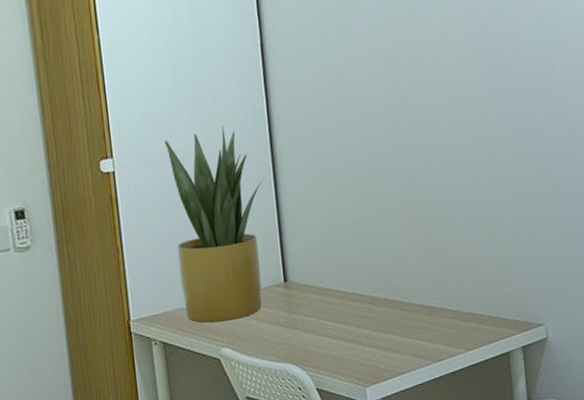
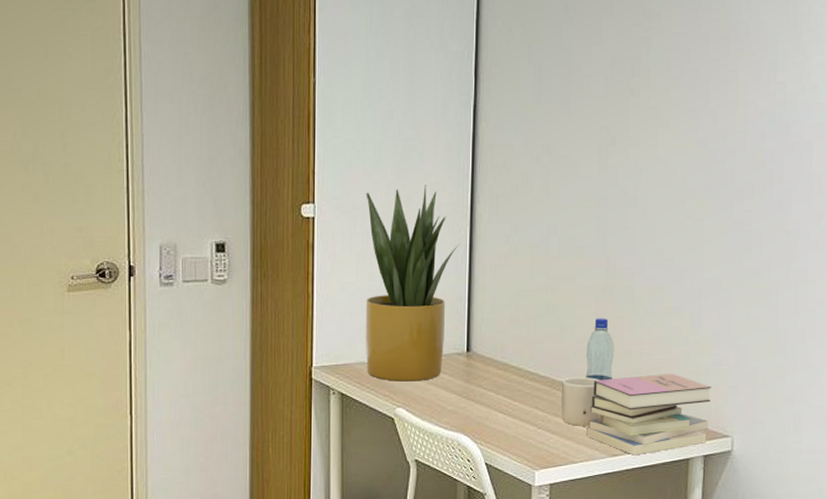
mug: none [380,288,422,338] -> present [561,377,602,426]
bottle: none [398,230,429,291] -> present [585,318,614,381]
books: none [409,273,523,358] -> present [586,373,711,456]

